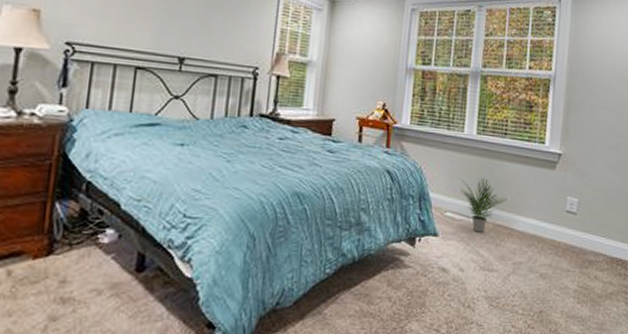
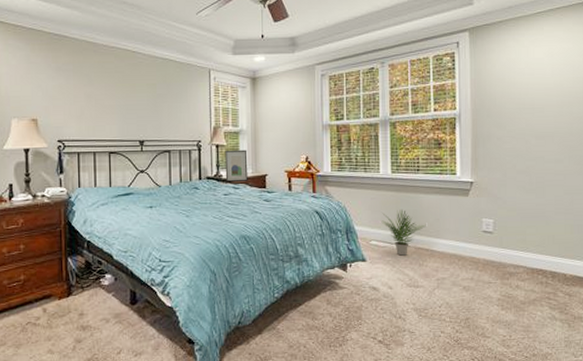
picture frame: none [283,83,315,125] -> present [225,149,248,182]

